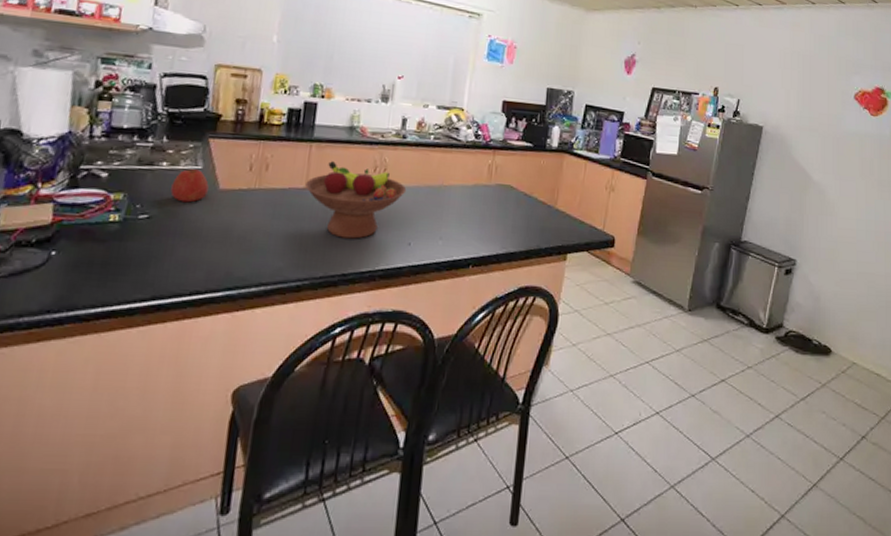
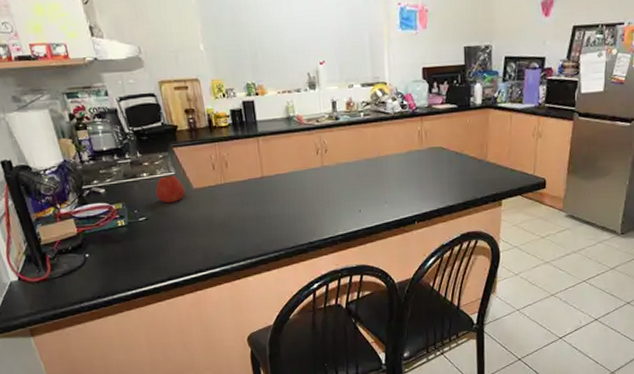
fruit bowl: present [305,161,407,239] -> none [262,150,349,214]

